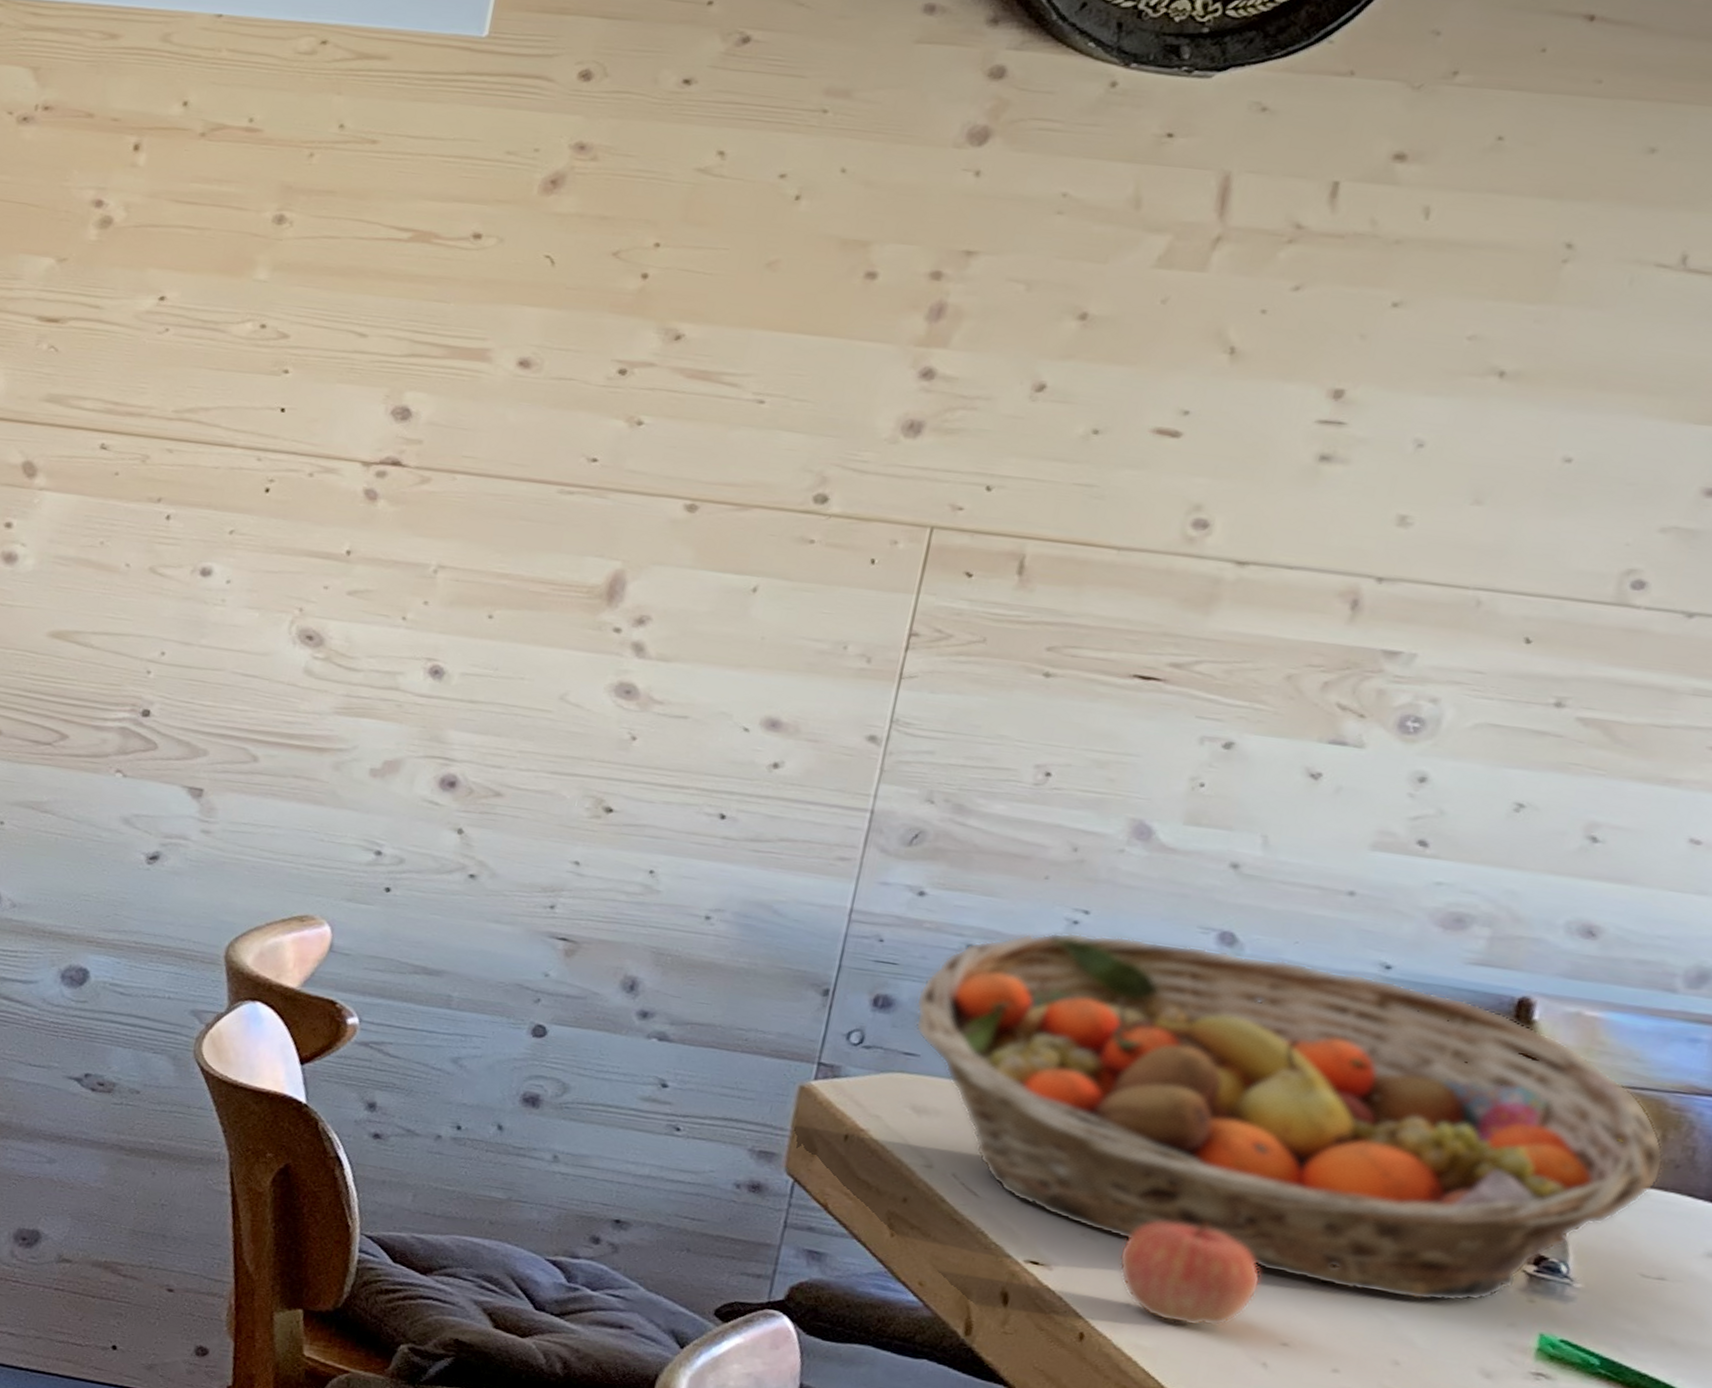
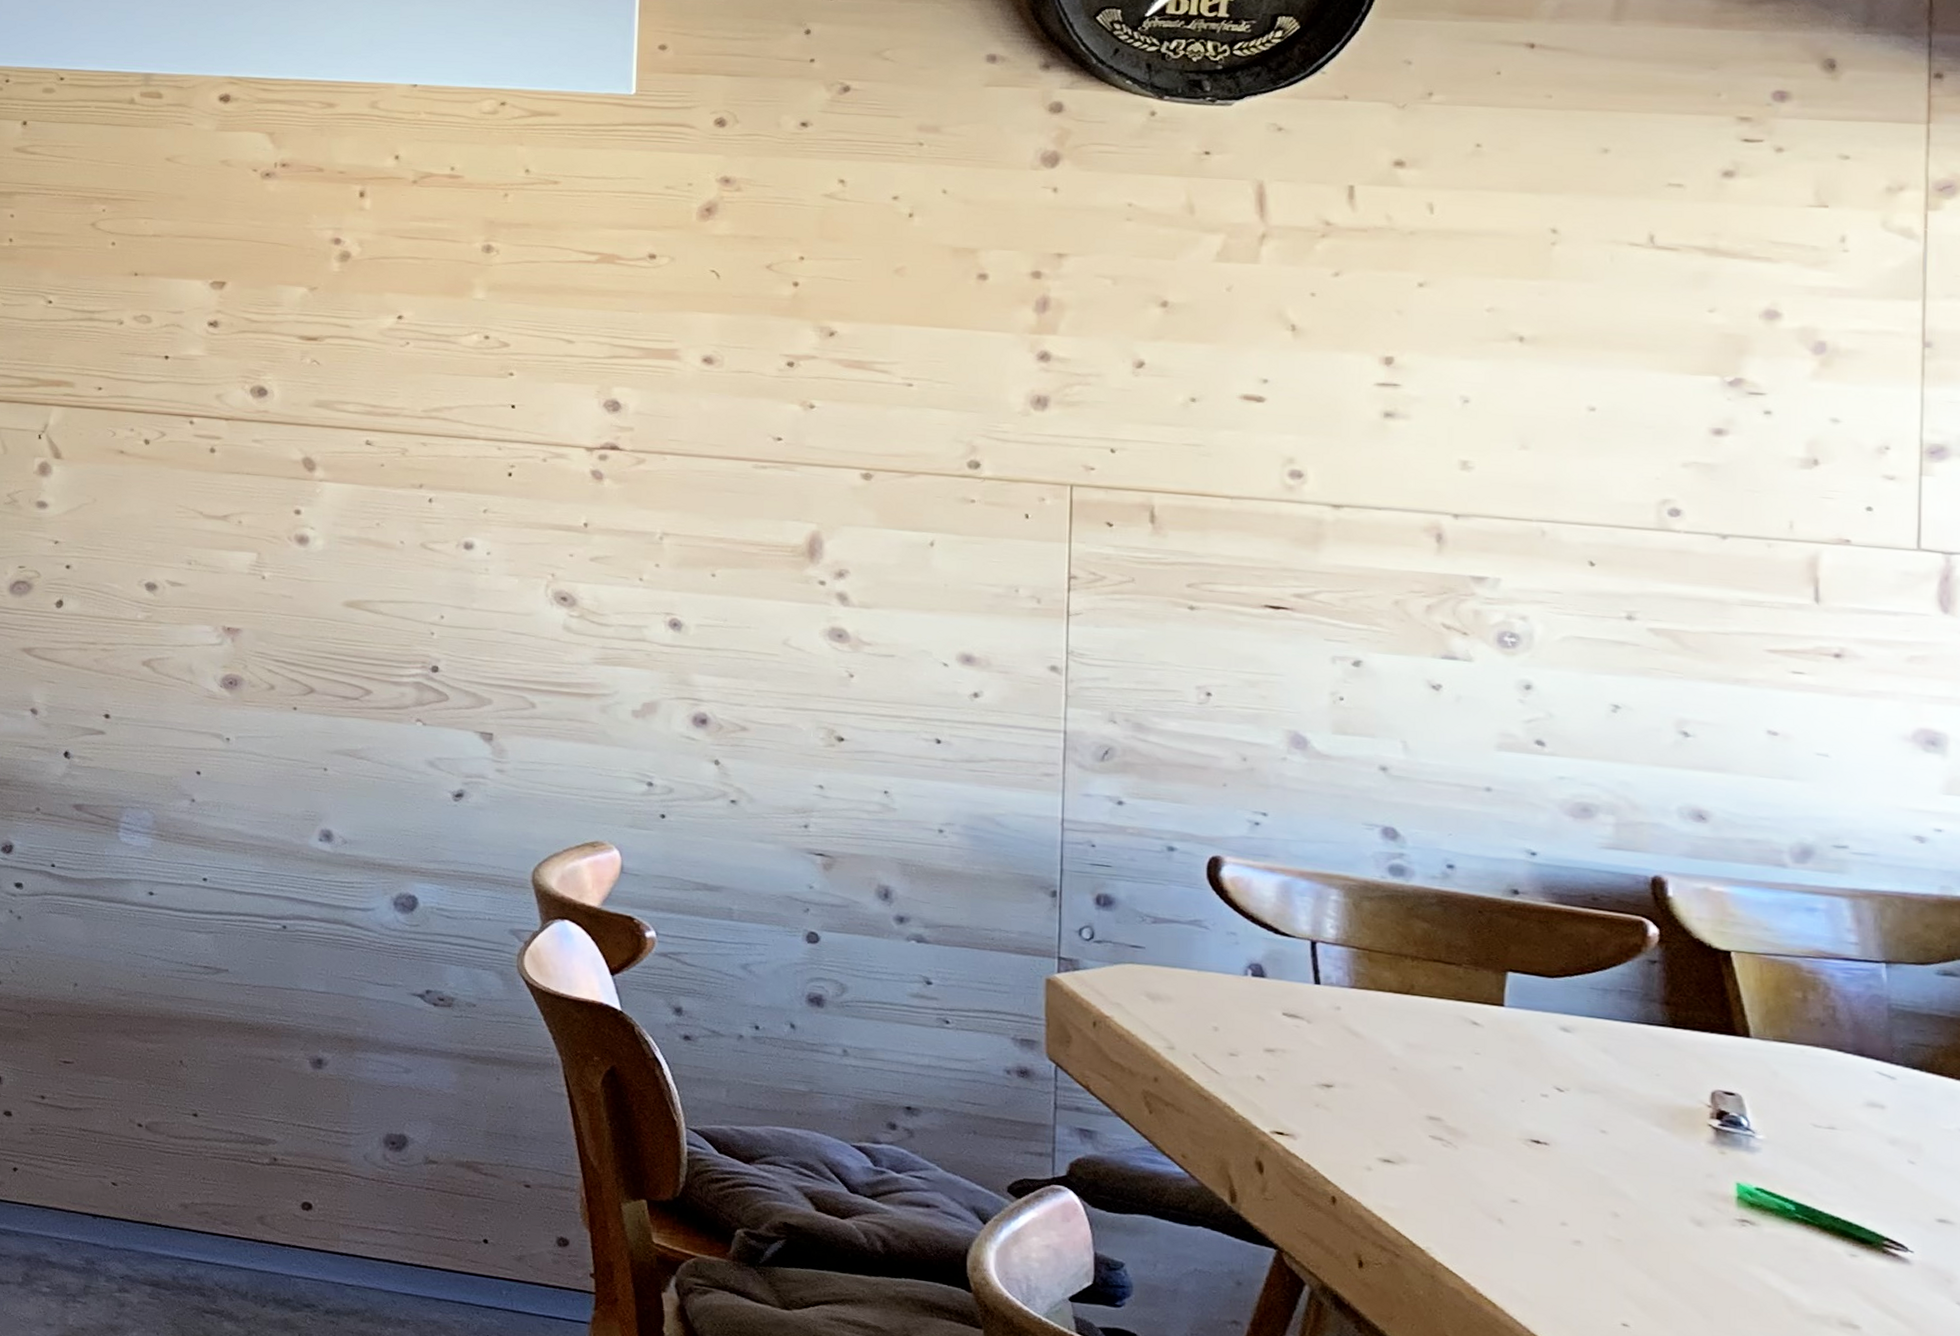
fruit basket: present [914,932,1664,1302] -> none [1133,832,1810,1156]
apple: present [1118,1221,1262,1327] -> none [1352,1090,1482,1187]

